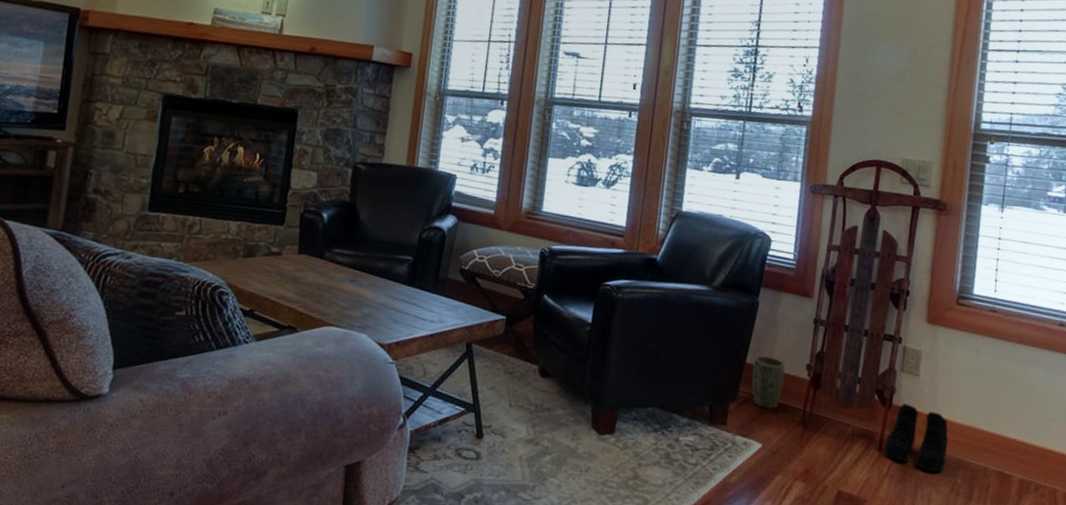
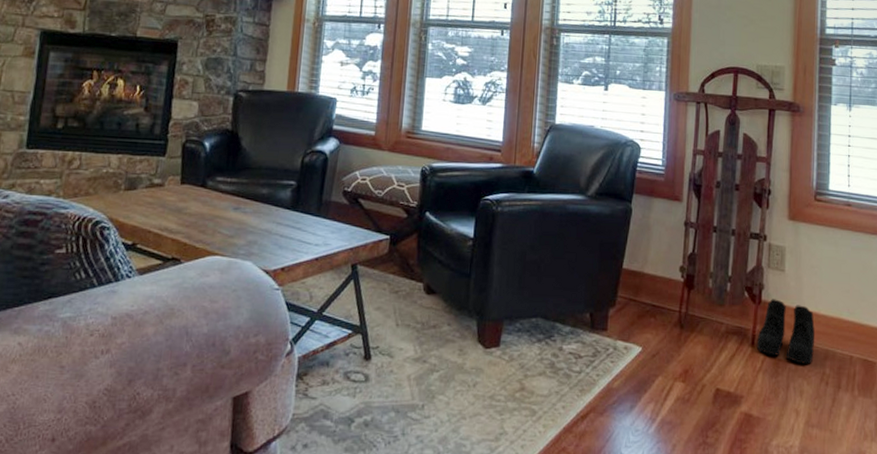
plant pot: present [751,355,786,409] -> none [629,260,660,312]

